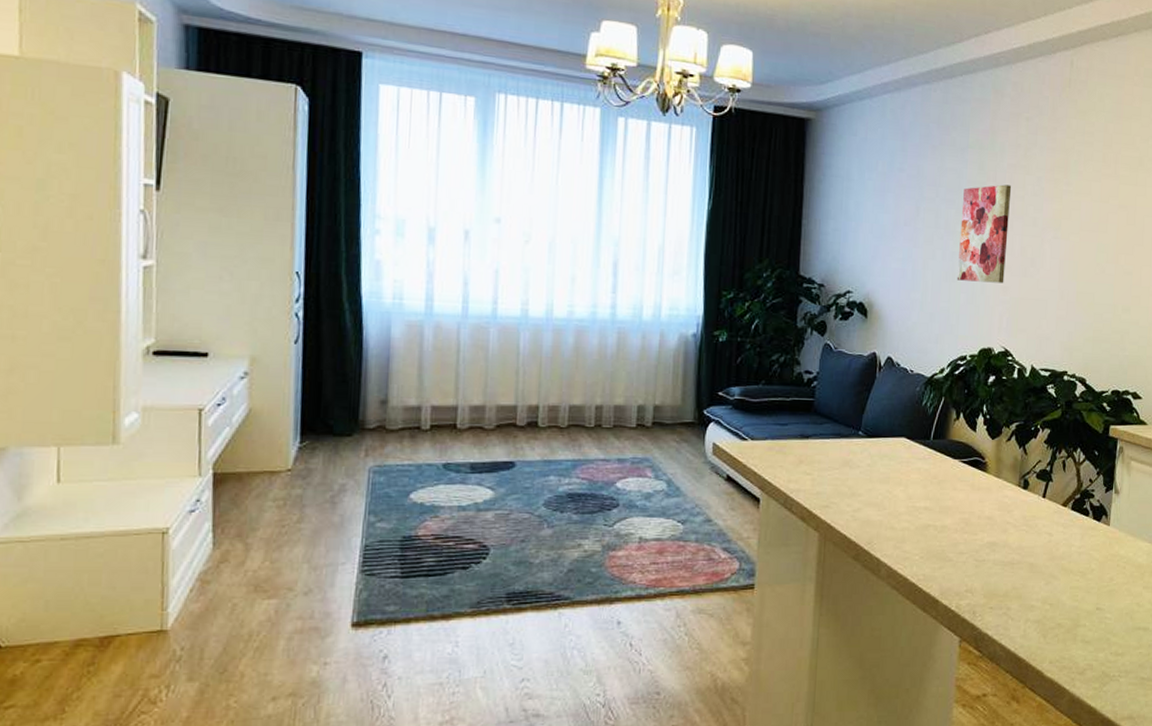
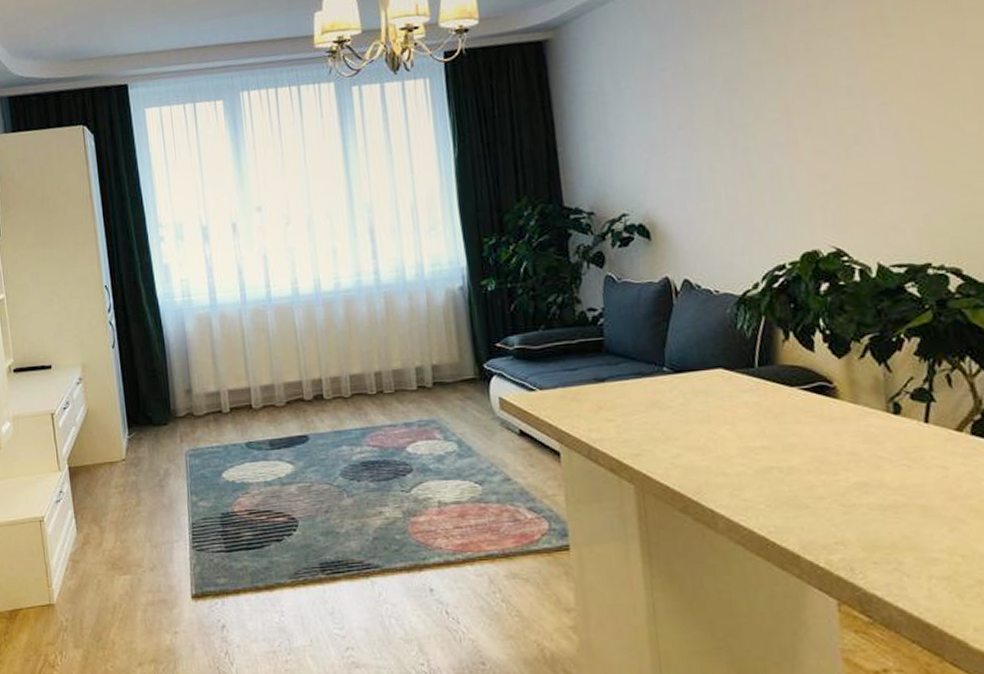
wall art: present [956,184,1012,284] -> none [746,55,821,179]

